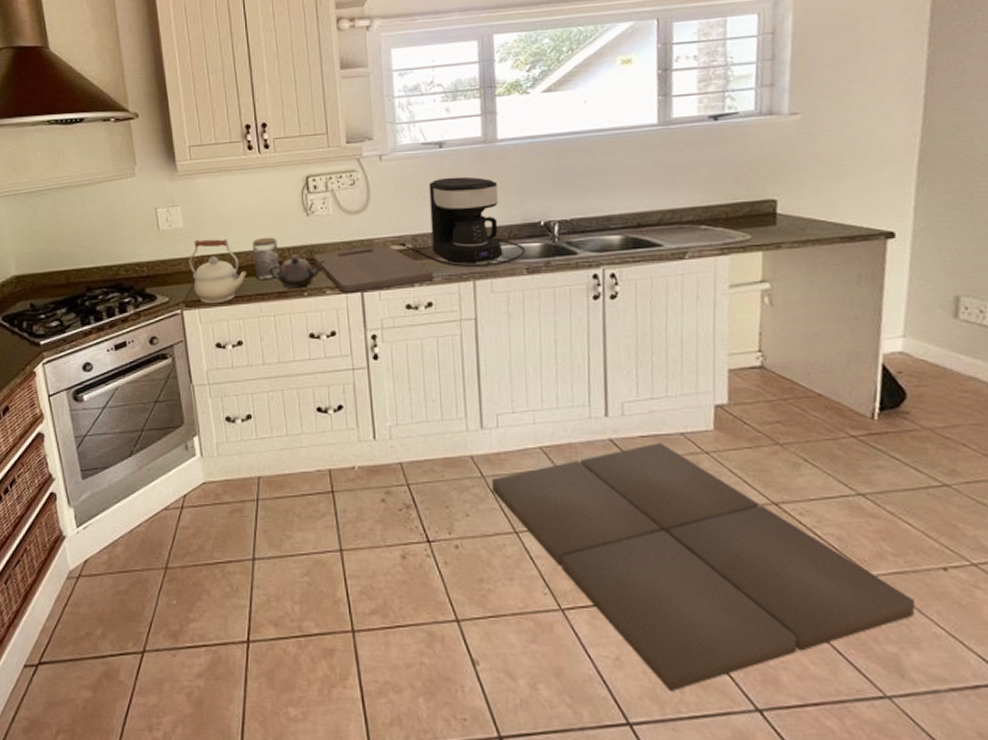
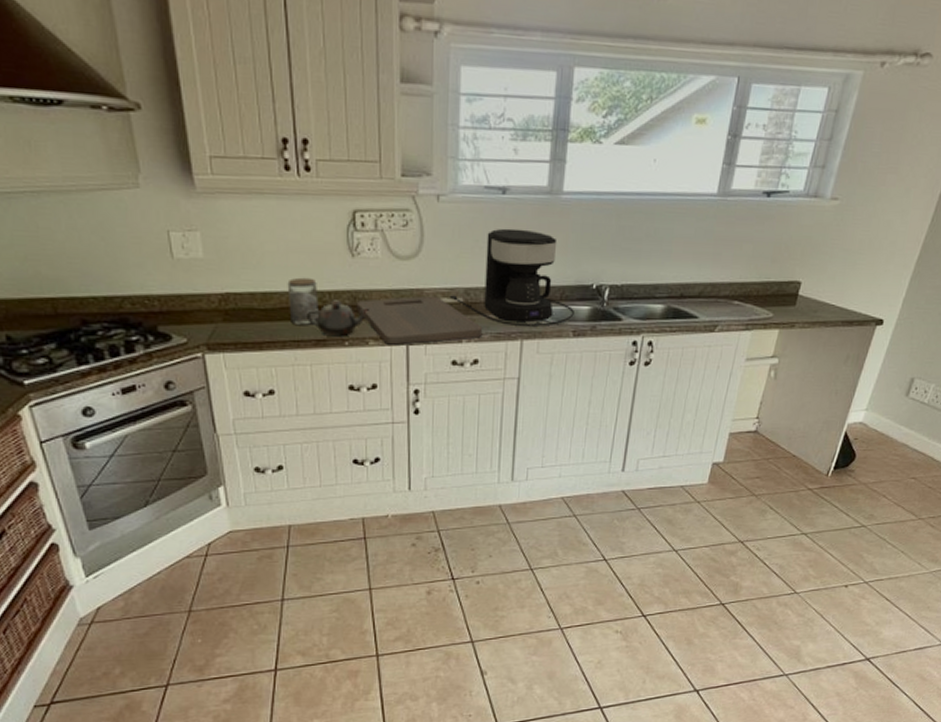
kettle: present [189,239,247,304] -> none [211,274,281,349]
floor mat: present [491,442,916,691] -> none [515,494,821,682]

